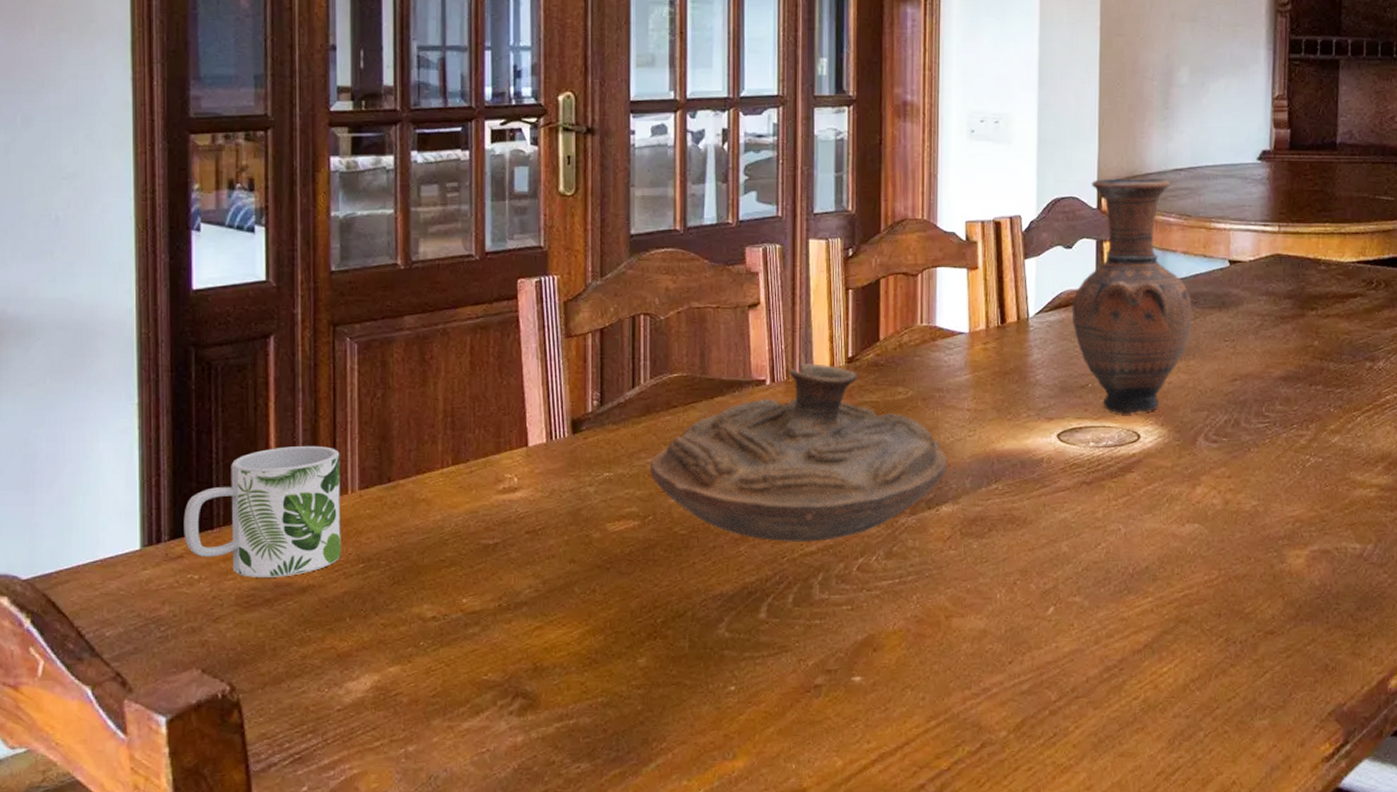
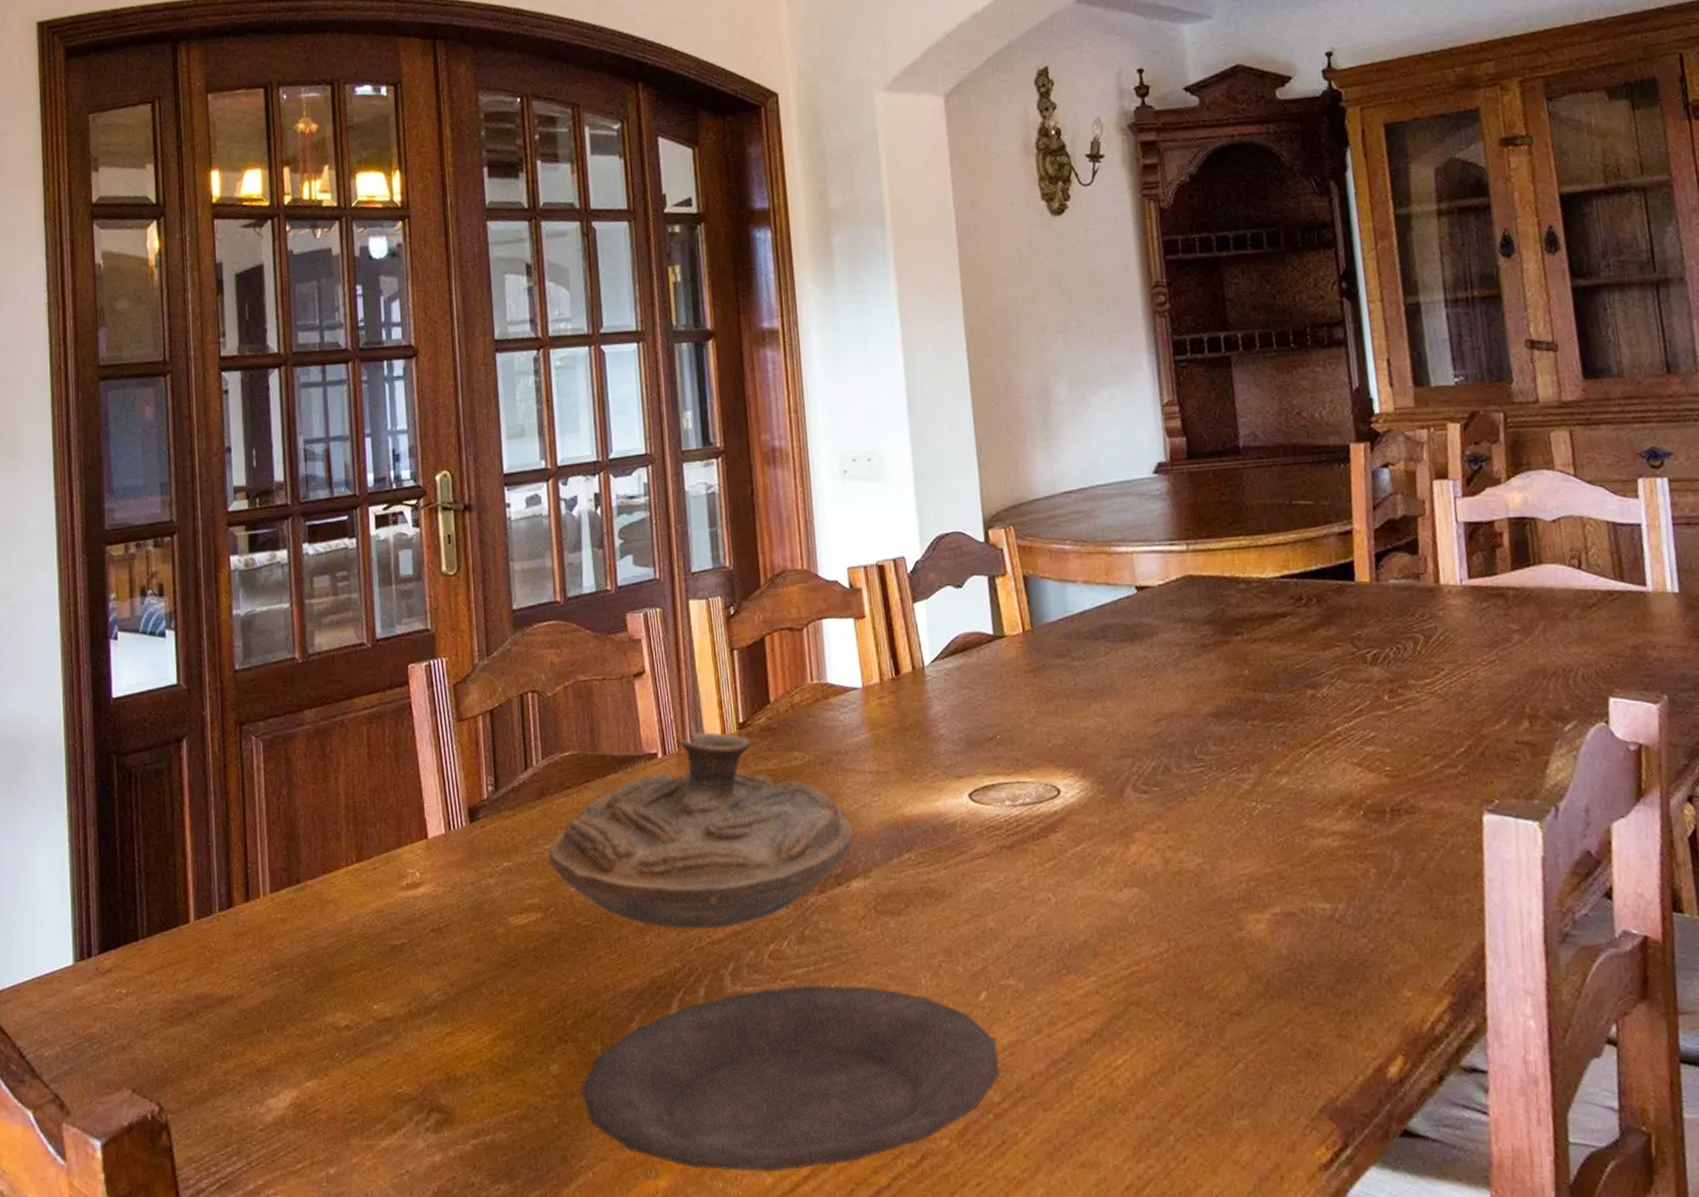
mug: present [183,445,341,578] -> none [111,849,256,990]
plate: none [666,596,1060,756] -> present [580,985,1000,1172]
vase: present [1071,177,1192,414] -> none [969,503,1103,767]

